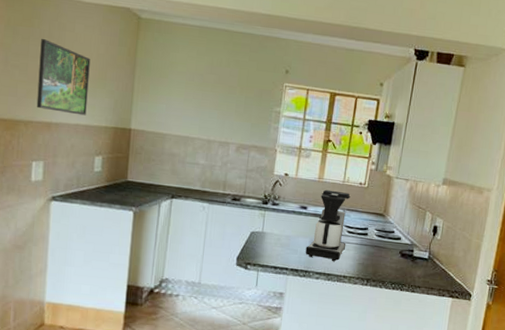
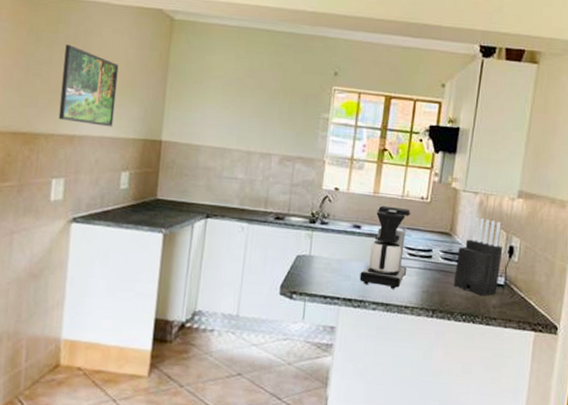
knife block: none [385,200,429,268] -> present [453,216,503,296]

